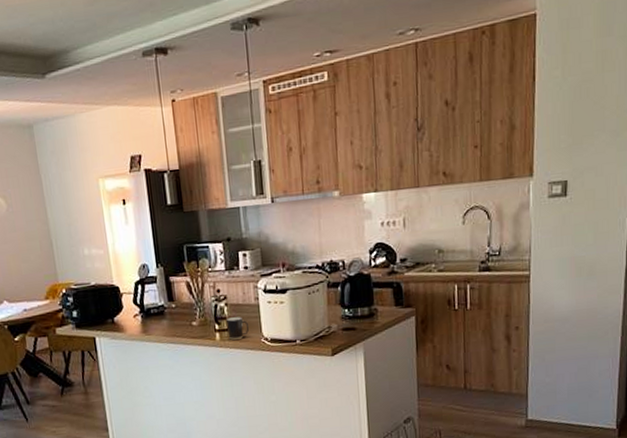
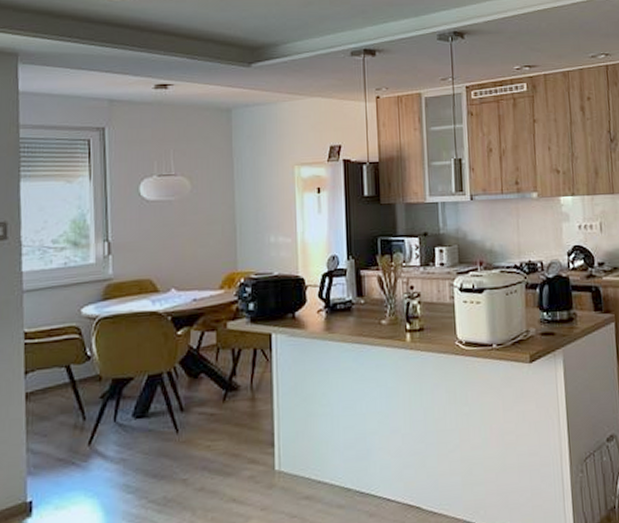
mug: present [225,316,250,340] -> none [417,316,443,342]

